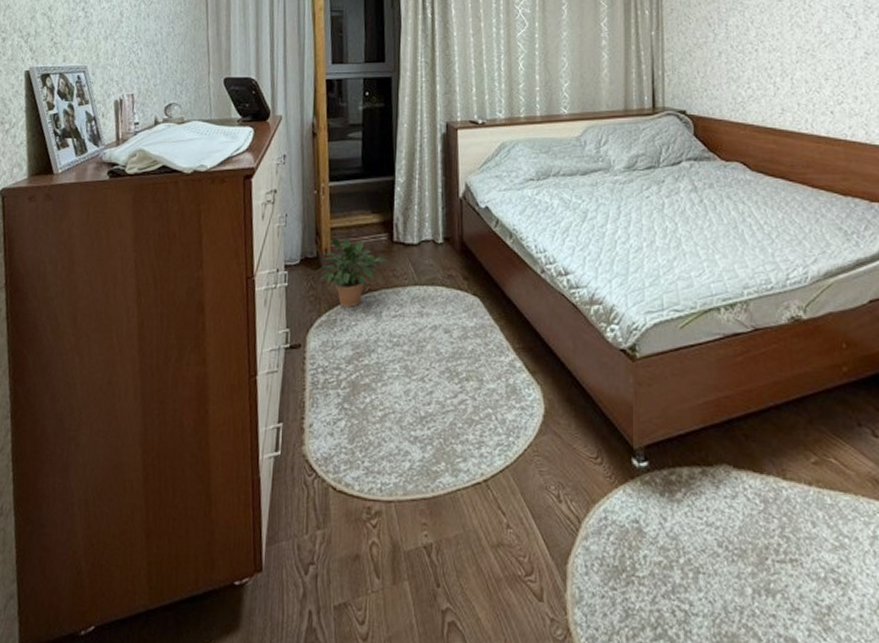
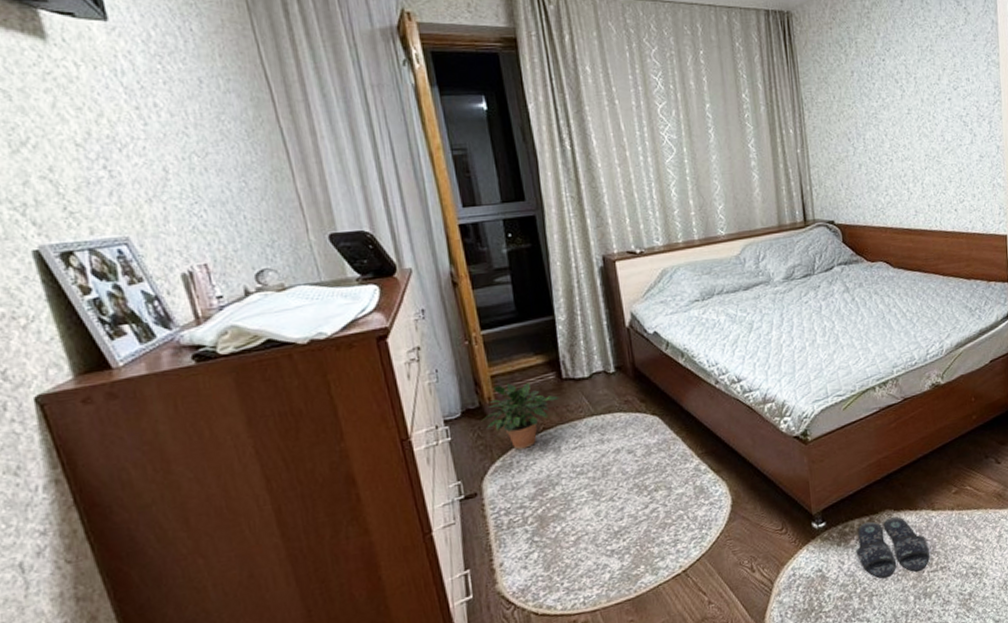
slippers: none [682,474,776,556] -> present [855,517,930,579]

